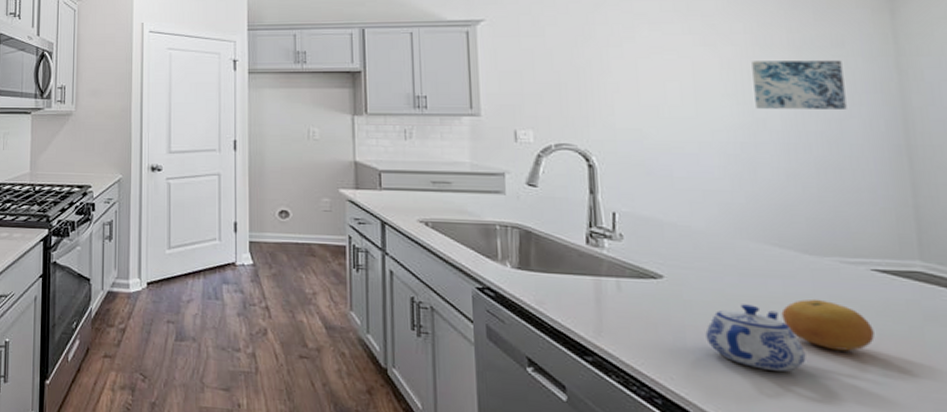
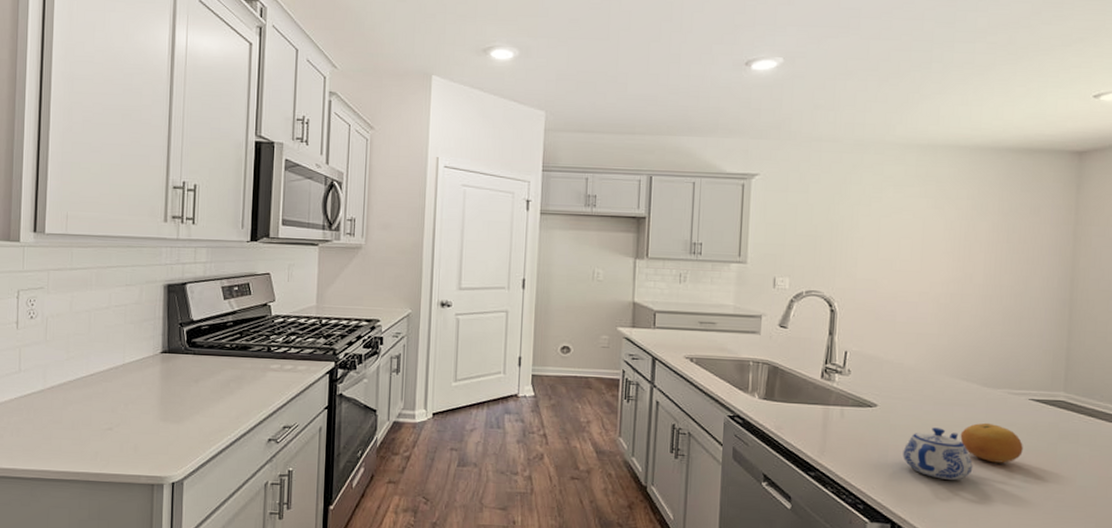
wall art: present [751,60,847,109] -> none [967,224,1035,268]

